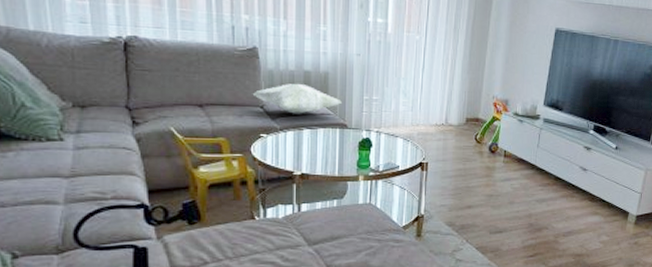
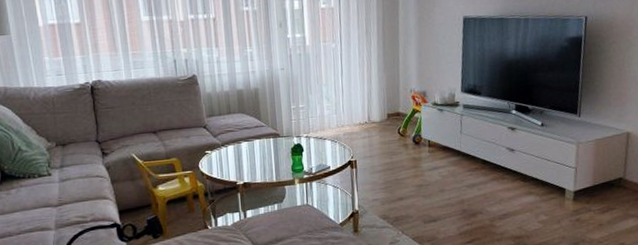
decorative pillow: present [252,83,342,114] -> none [195,102,272,130]

